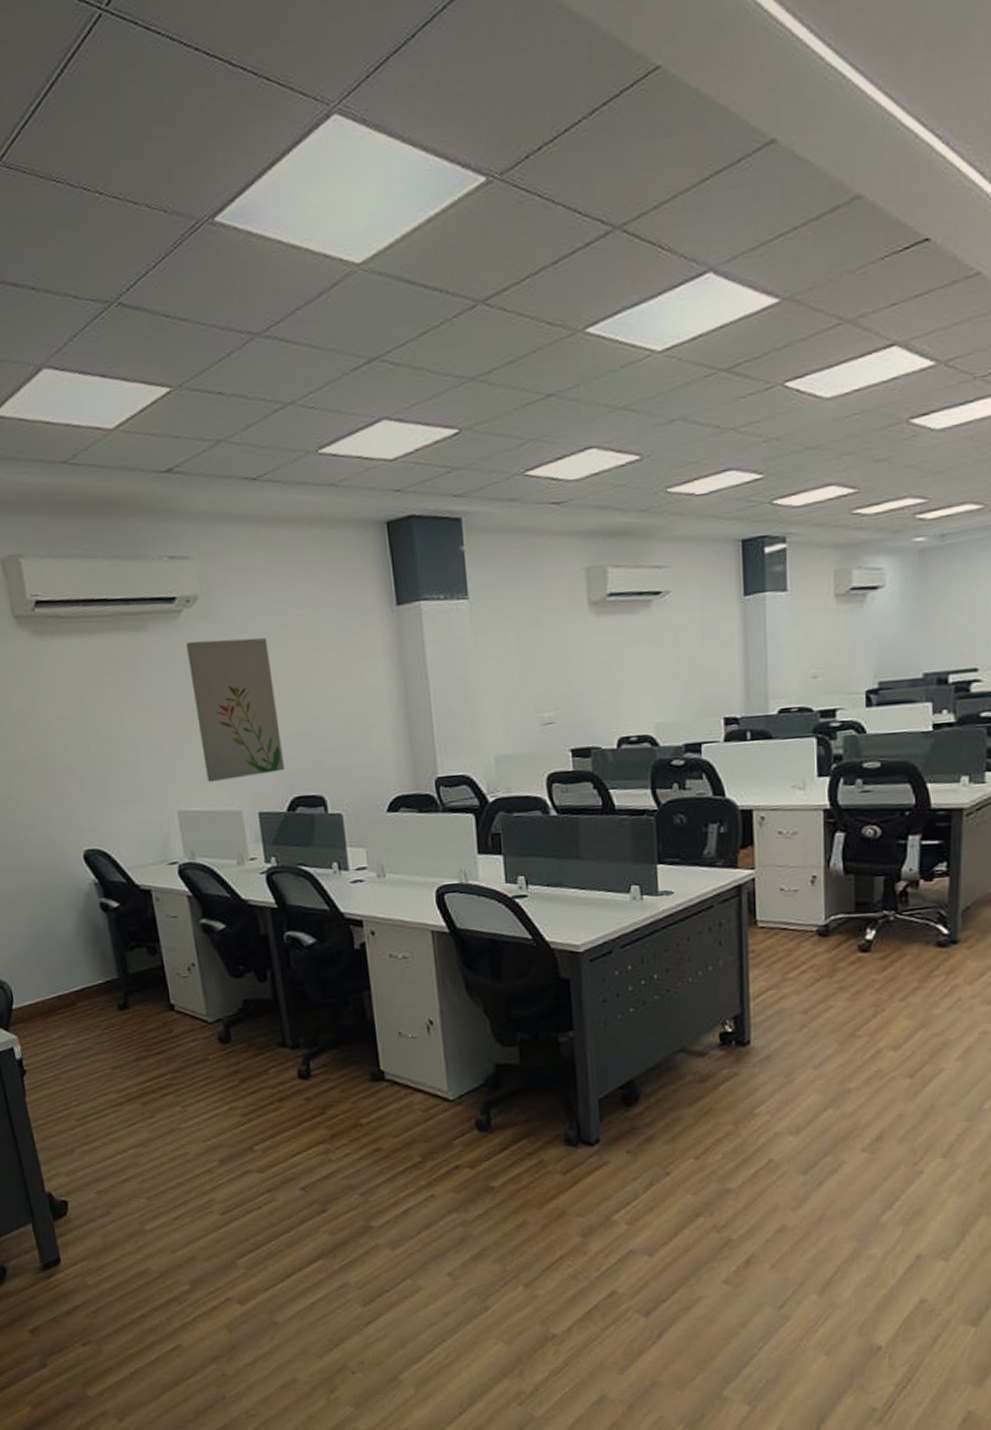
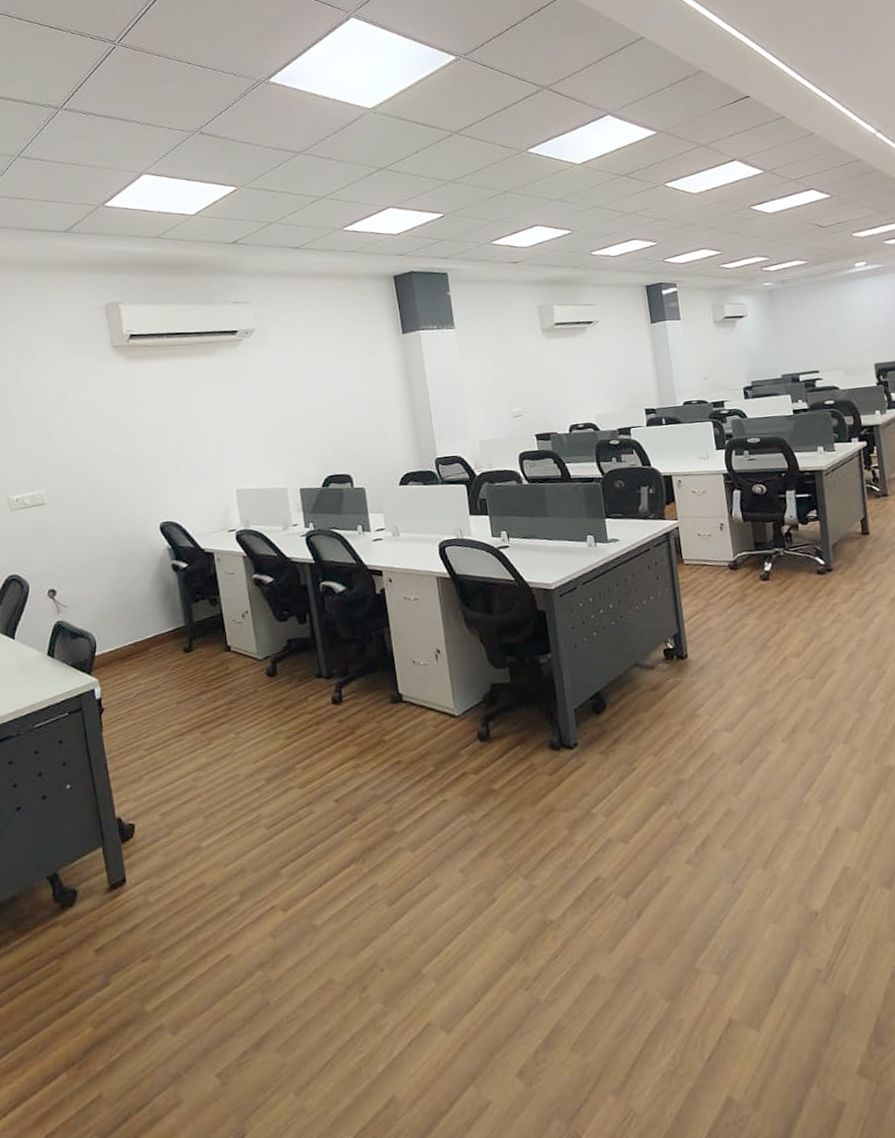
wall art: present [186,638,285,783] -> none [245,358,321,467]

